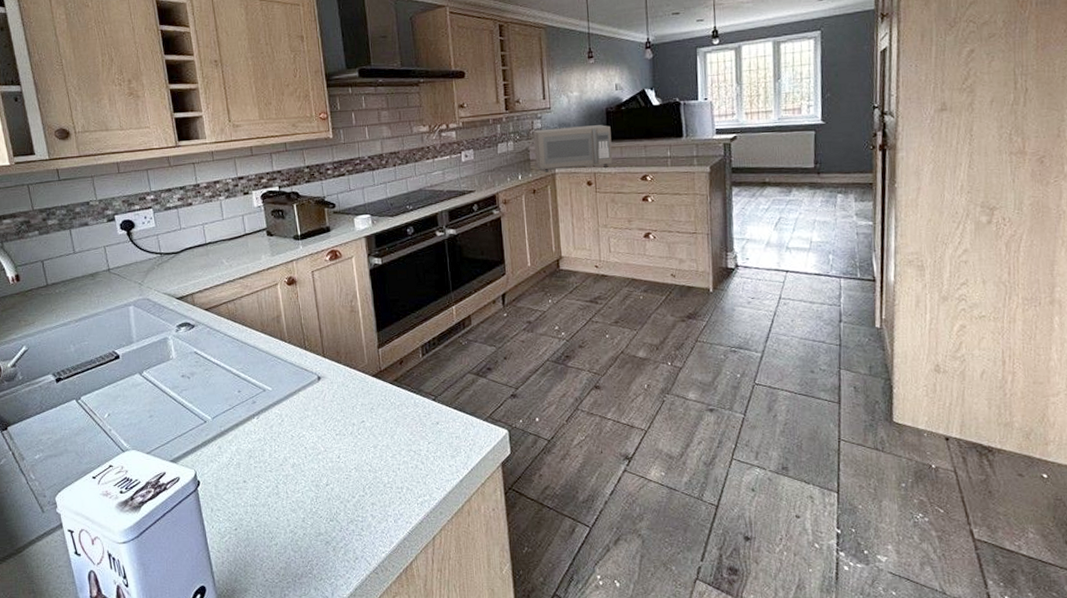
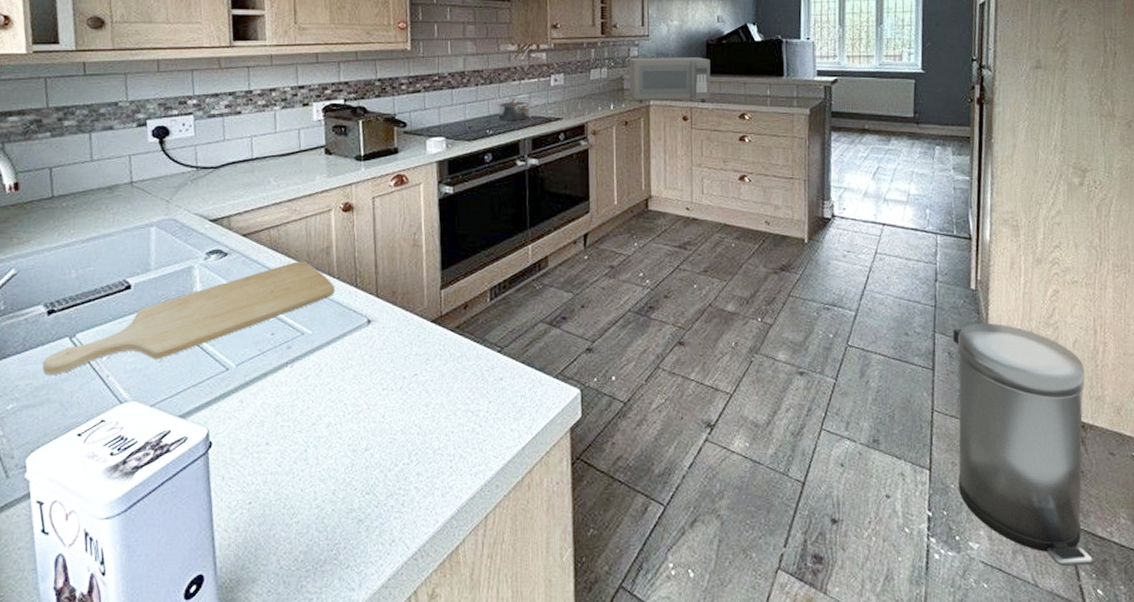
chopping board: none [57,329,287,431] -> present [42,261,335,375]
cooking pot: none [414,174,446,197] -> present [497,97,532,121]
pedal bin: none [858,359,1001,575] -> present [953,323,1093,566]

